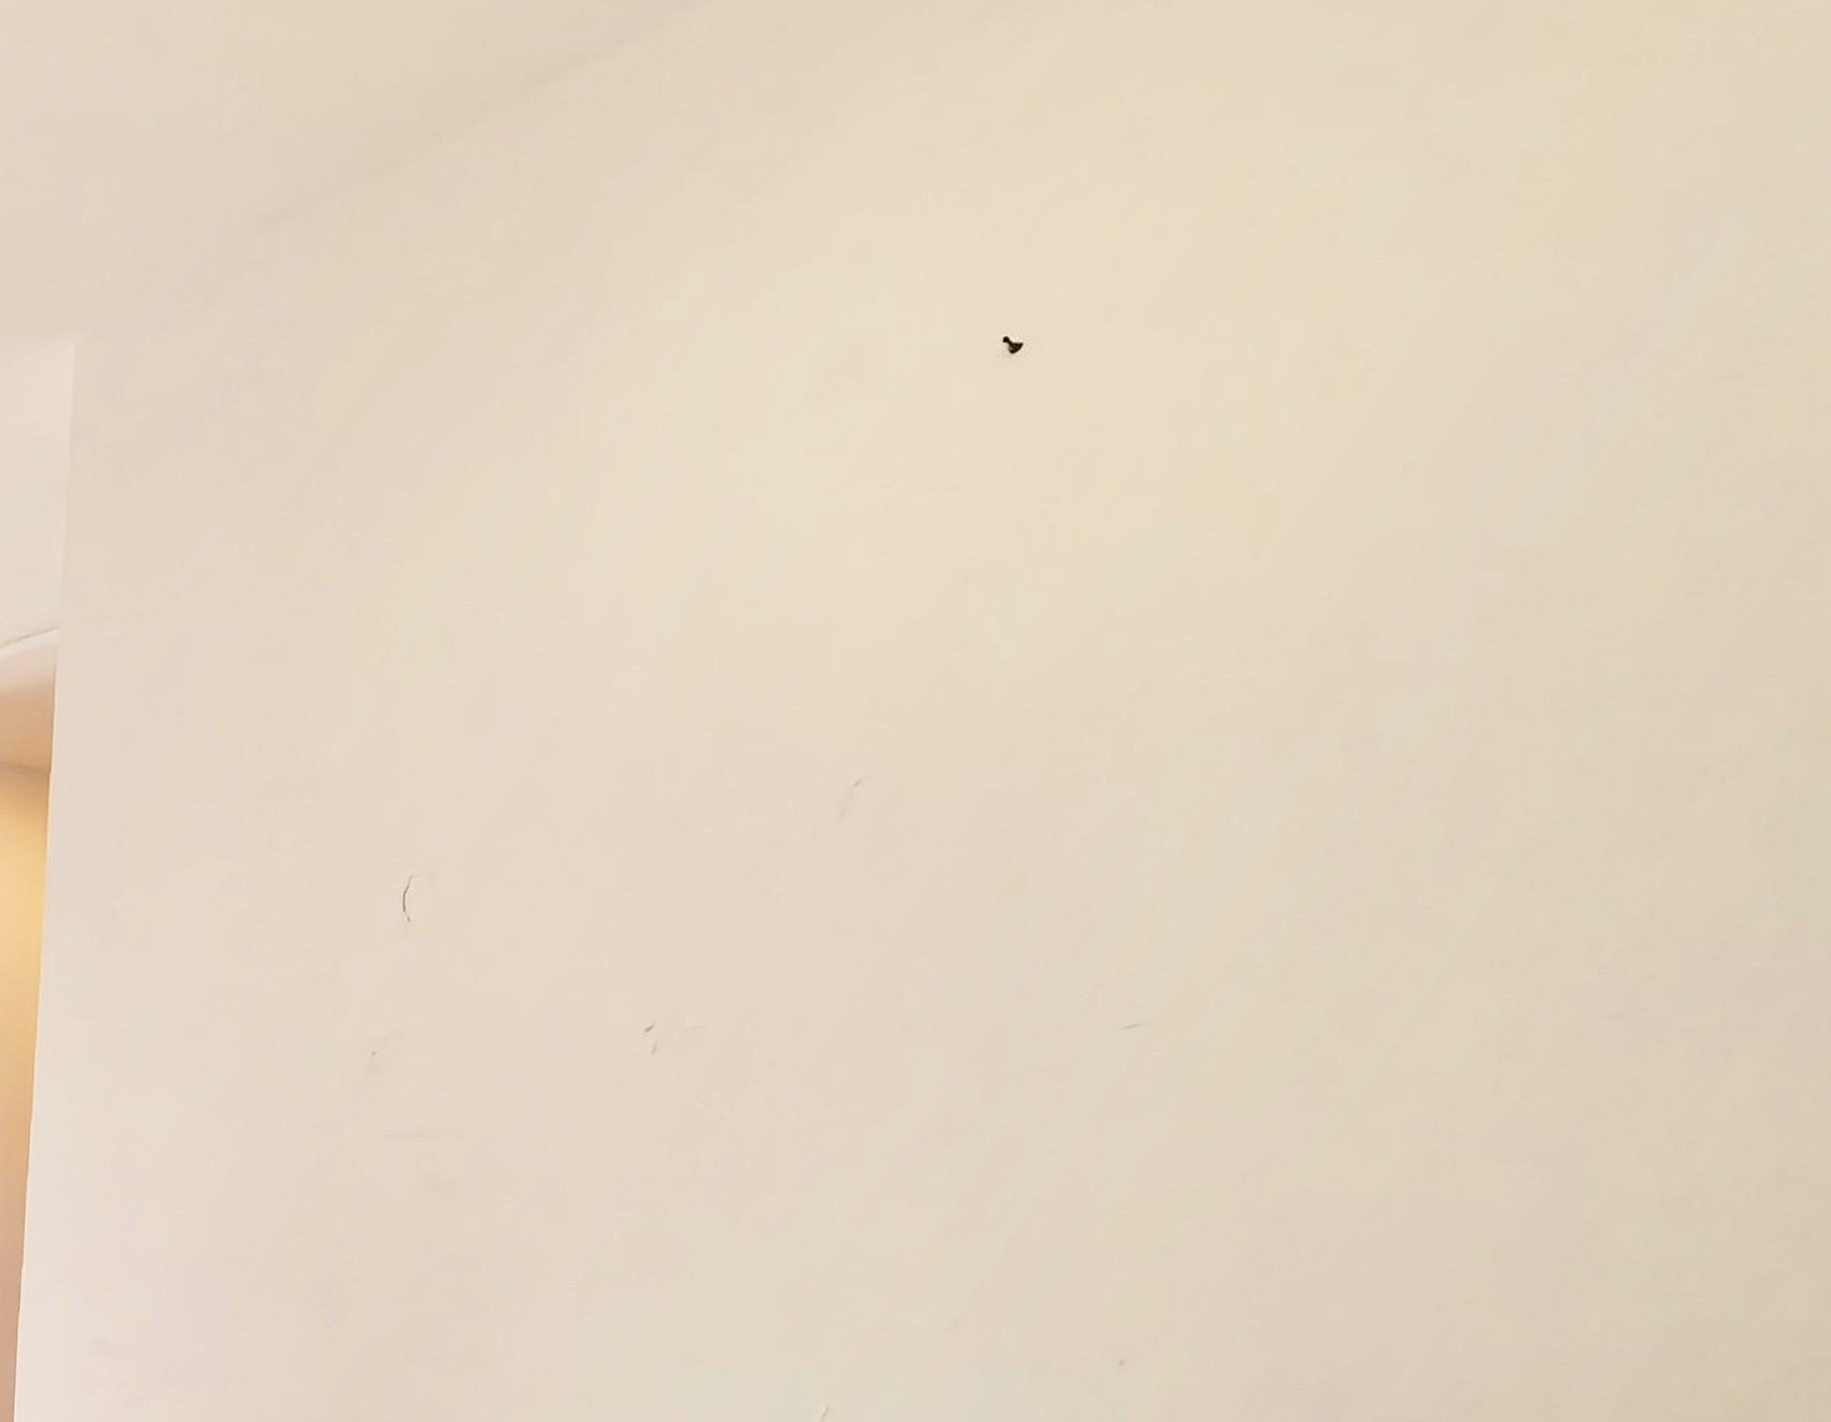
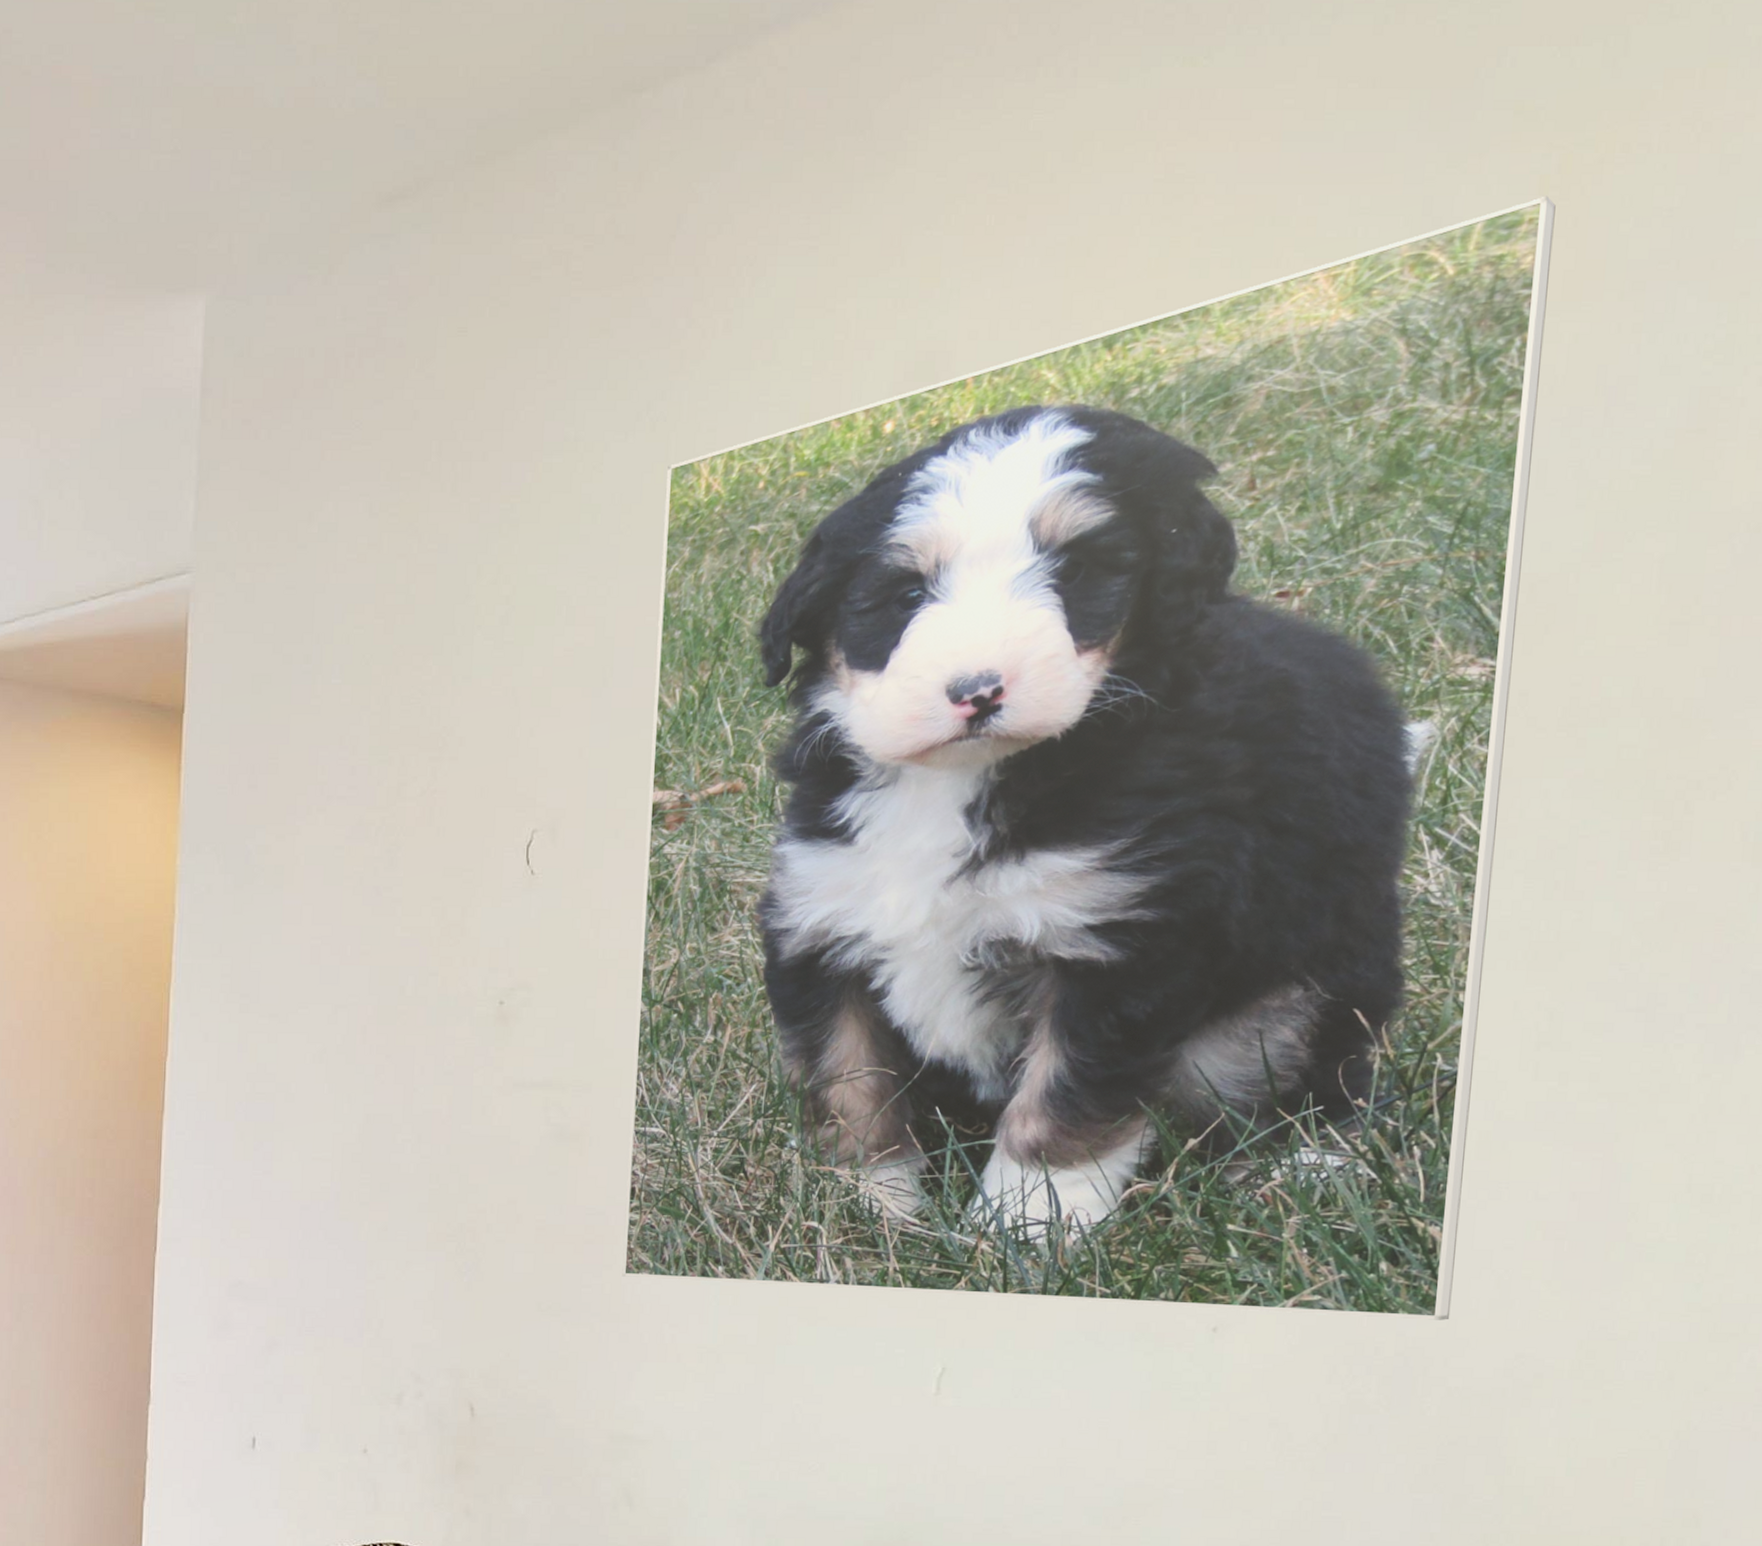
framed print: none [492,122,1582,1348] -> present [622,196,1556,1320]

